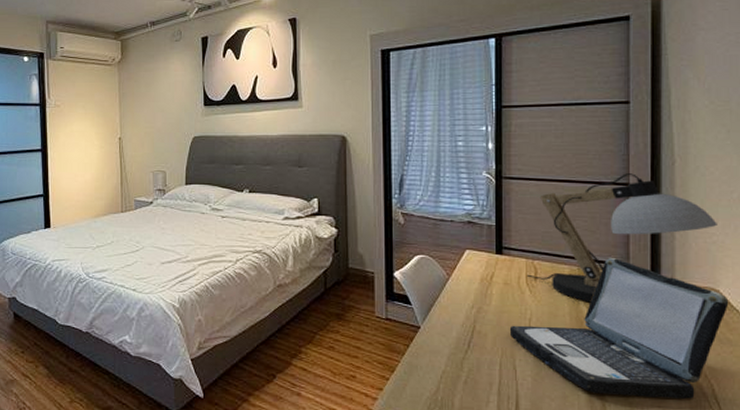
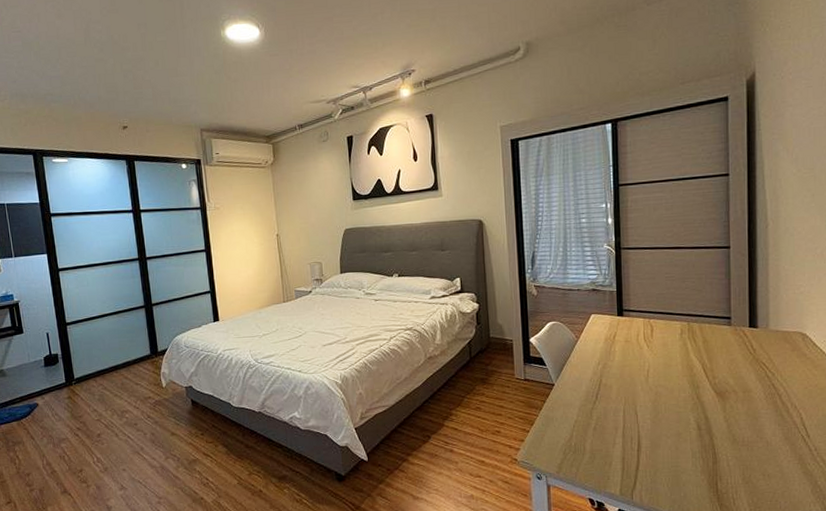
laptop: present [509,258,729,399] -> none [630,312,814,430]
desk lamp: present [526,173,717,303] -> none [644,237,804,353]

